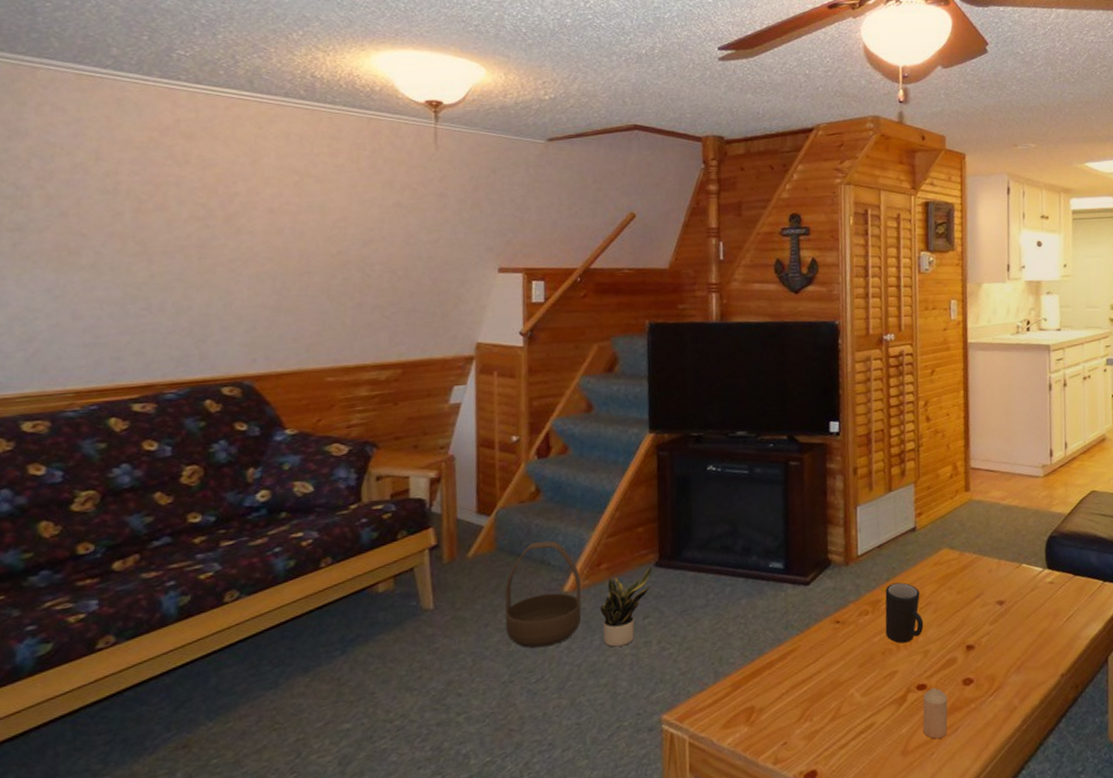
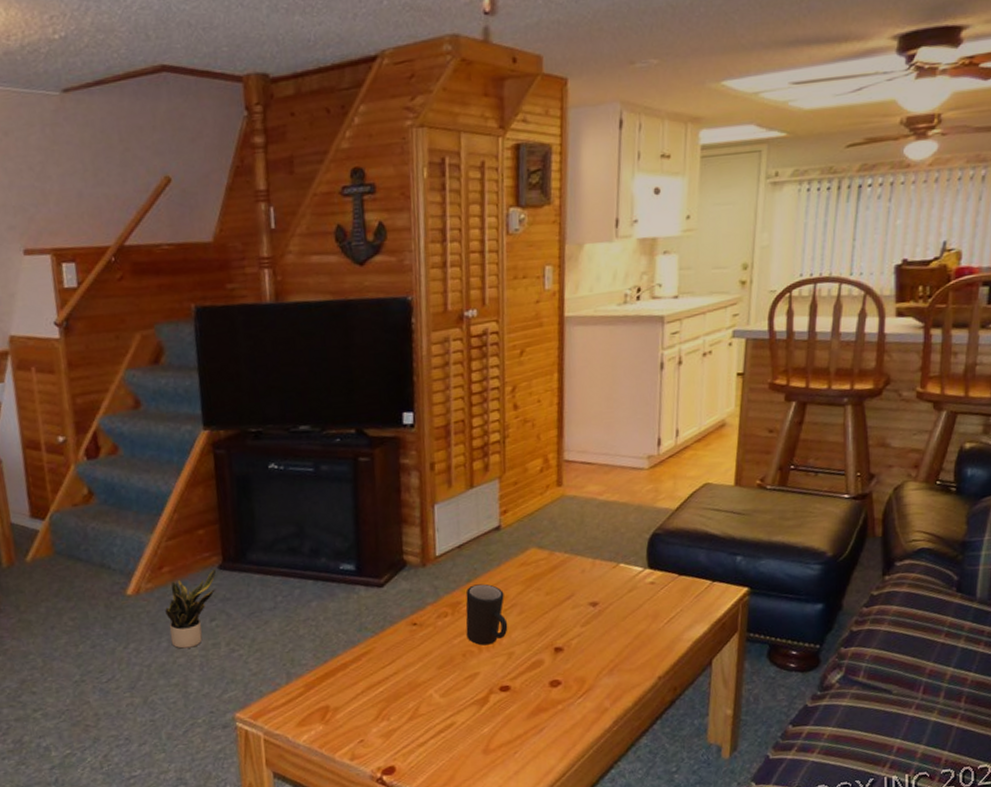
basket: present [505,540,582,648] -> none [67,544,148,650]
candle: present [922,687,948,739] -> none [505,688,533,739]

